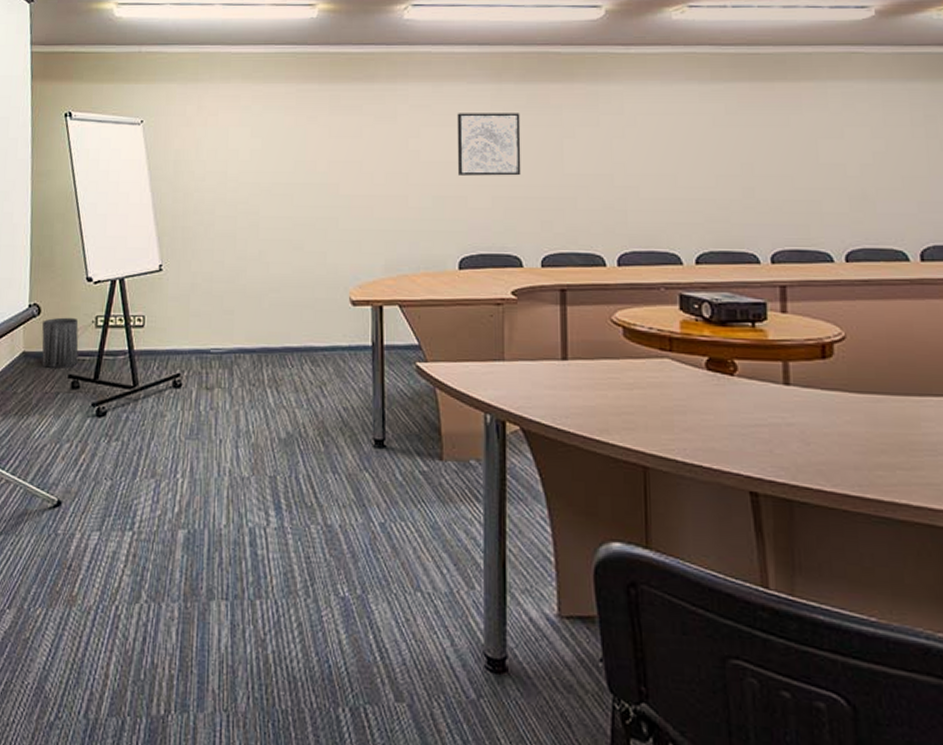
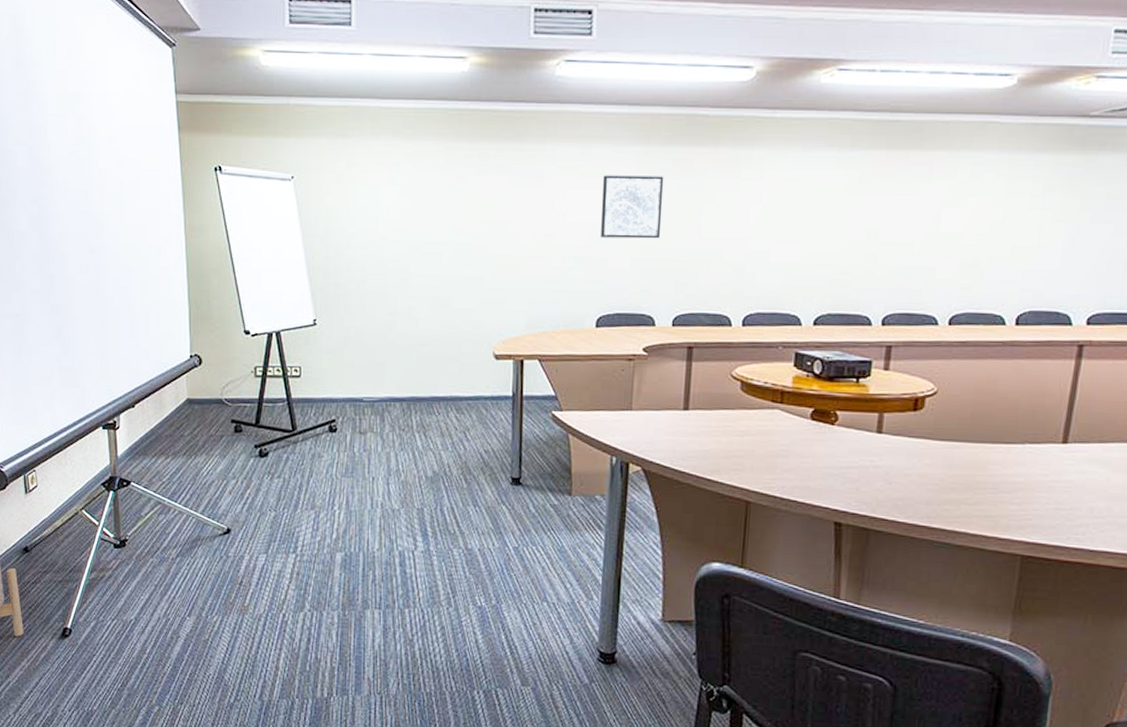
trash can: present [42,317,79,368] -> none [204,367,240,414]

